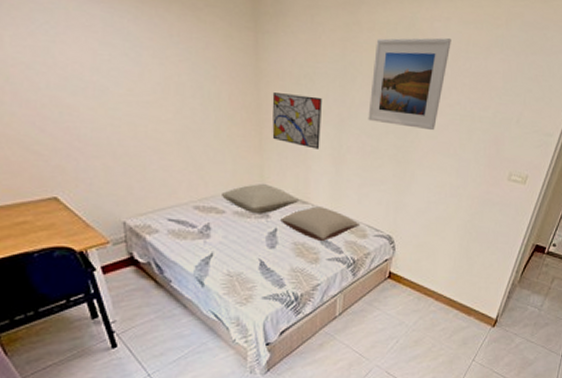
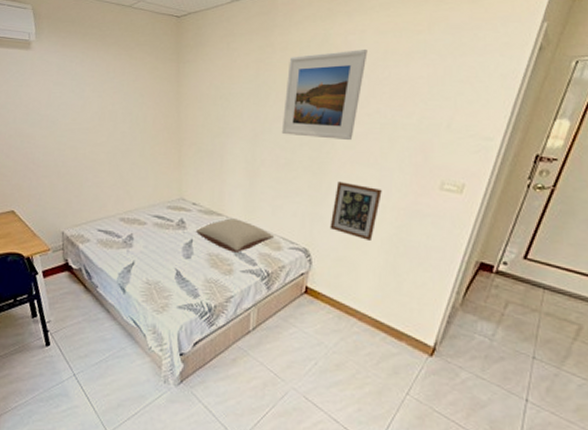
pillow: present [222,184,298,214] -> none [144,197,213,226]
wall art: present [272,92,322,149] -> none [190,114,237,163]
picture frame: none [412,171,459,227] -> present [330,181,382,240]

